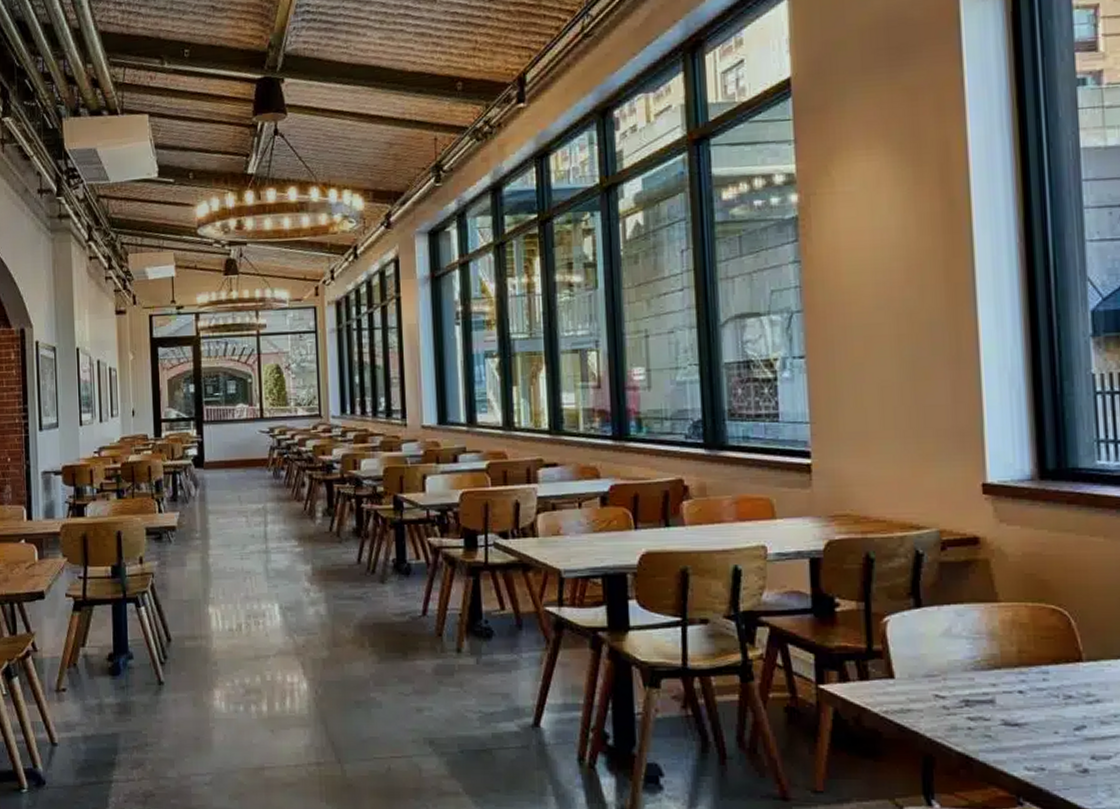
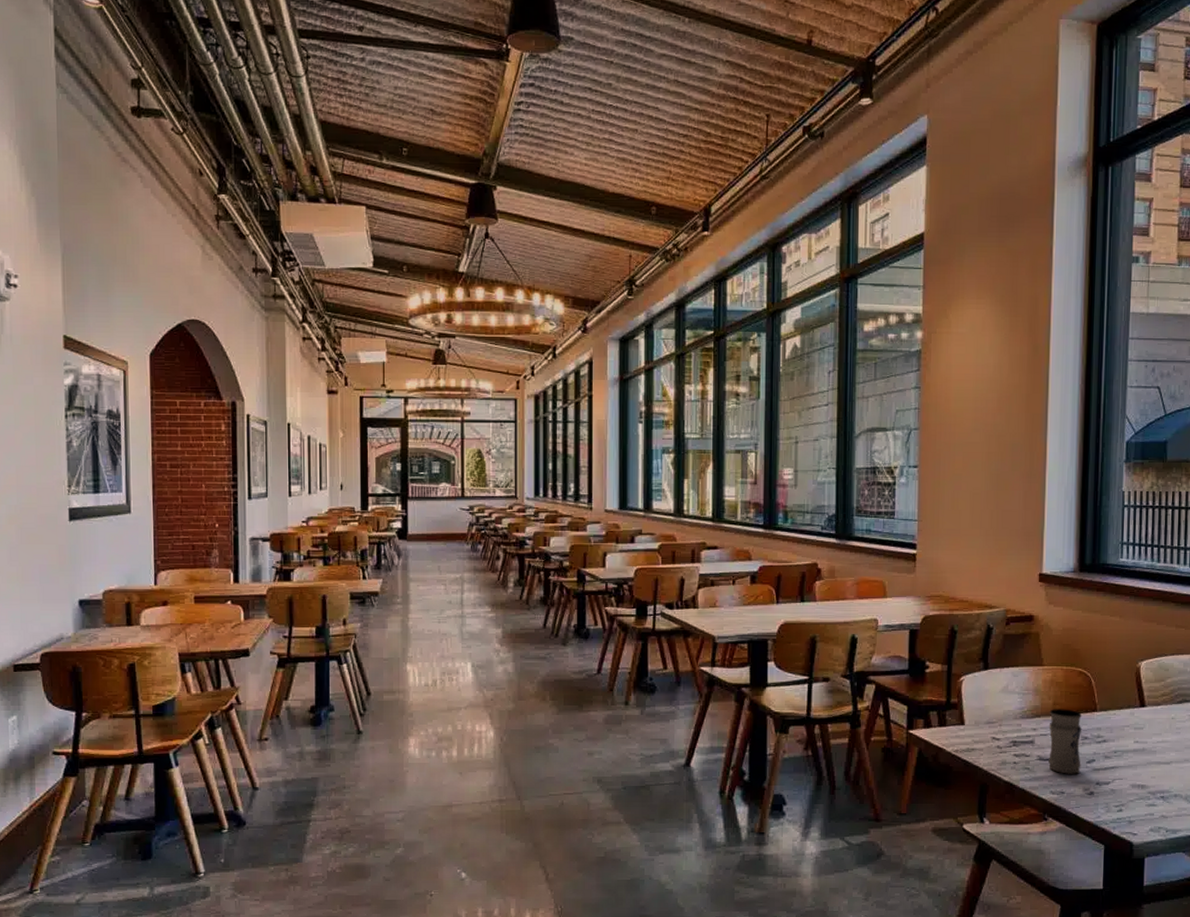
jar: none [1013,658,1067,745] -> present [1048,709,1082,774]

